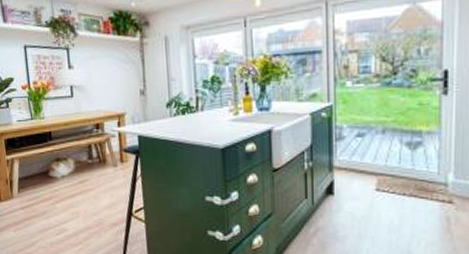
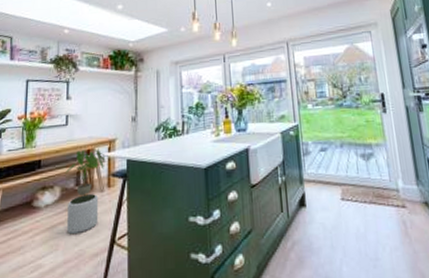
house plant: none [77,122,116,170] -> present [66,148,105,197]
plant pot: none [83,168,114,205] -> present [67,194,99,235]

